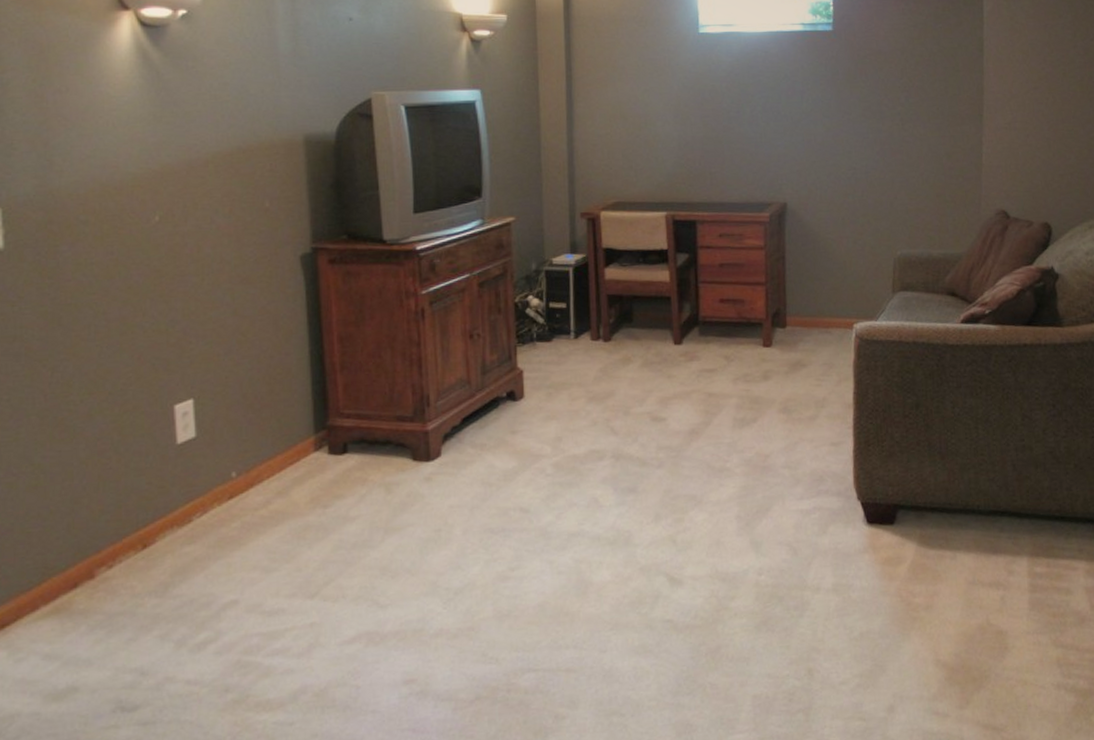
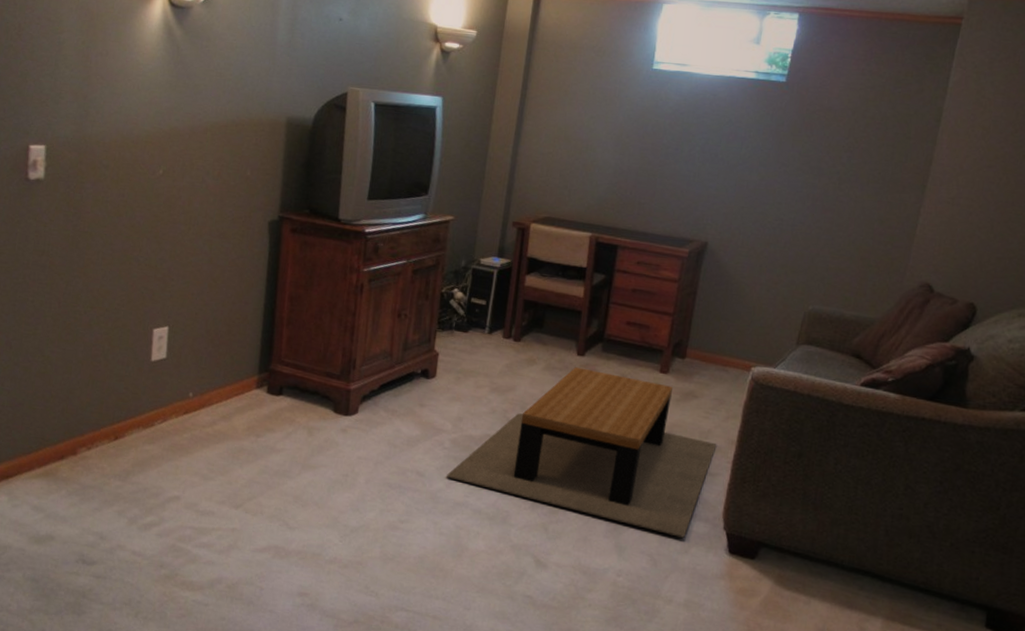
coffee table: none [554,357,835,519] -> present [446,367,717,538]

